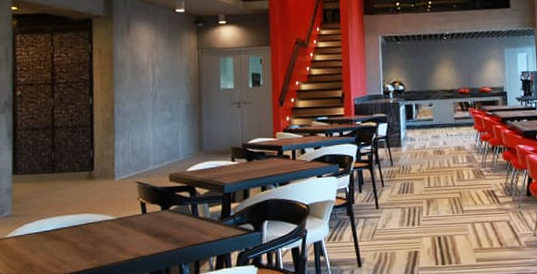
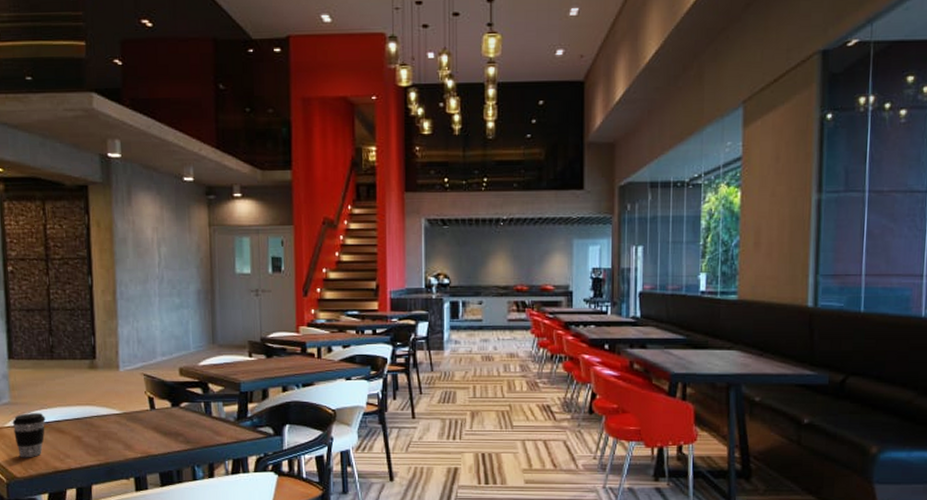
coffee cup: none [13,223,45,267] -> present [12,413,46,458]

